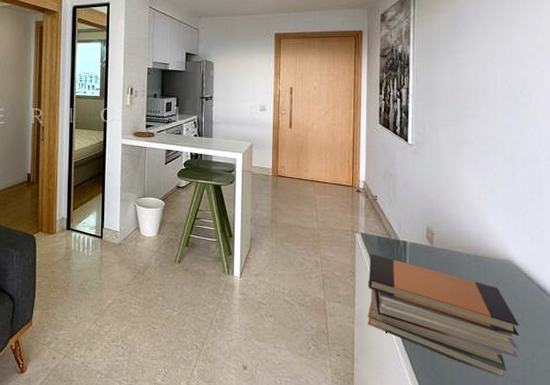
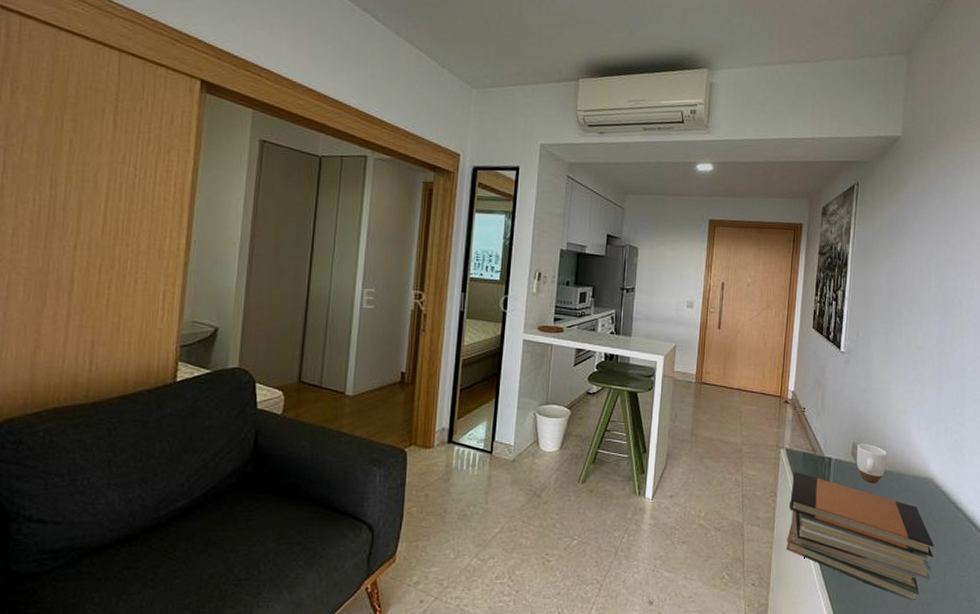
mug: none [431,228,463,265] -> present [856,443,887,484]

